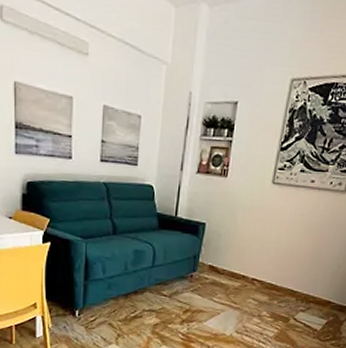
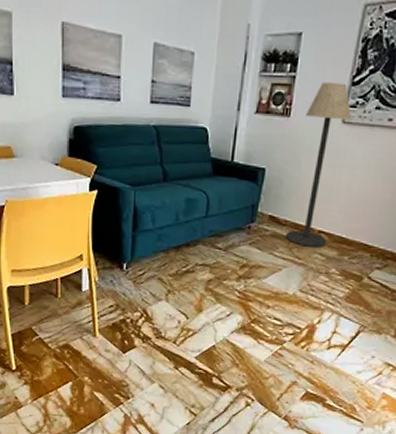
floor lamp: none [224,147,281,293] -> present [286,82,352,247]

